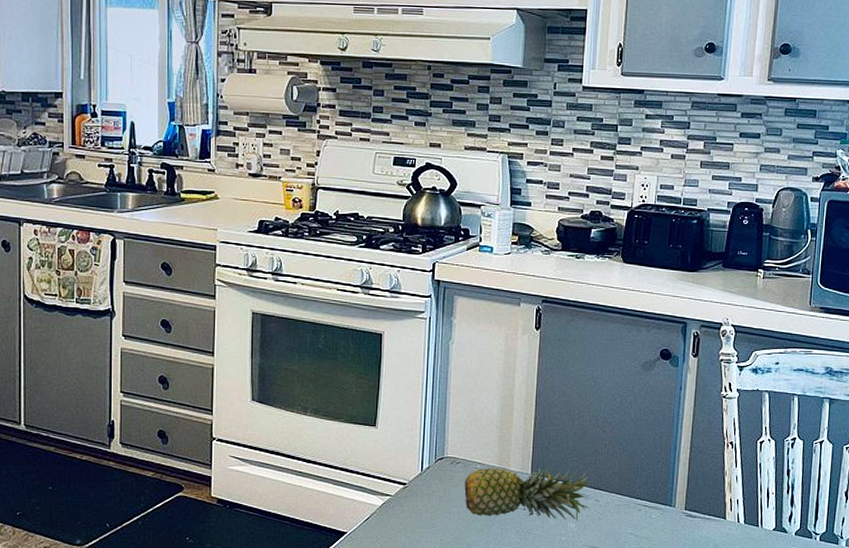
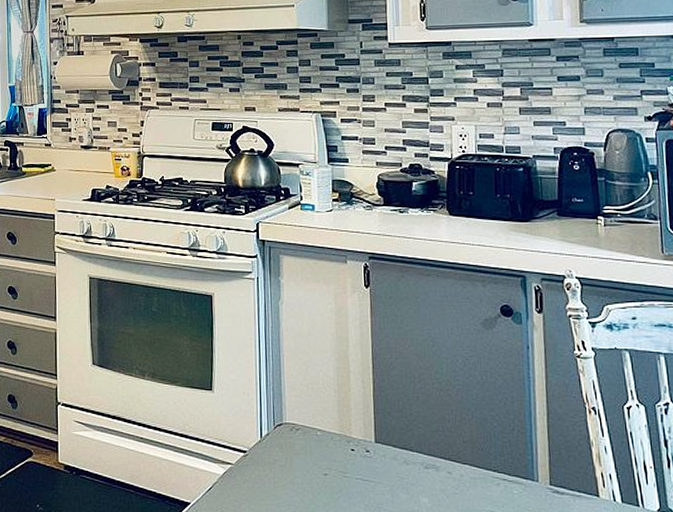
fruit: present [464,467,592,522] -> none [306,435,442,496]

